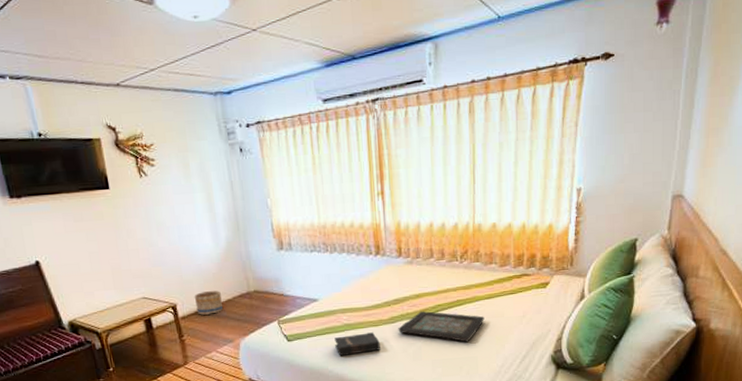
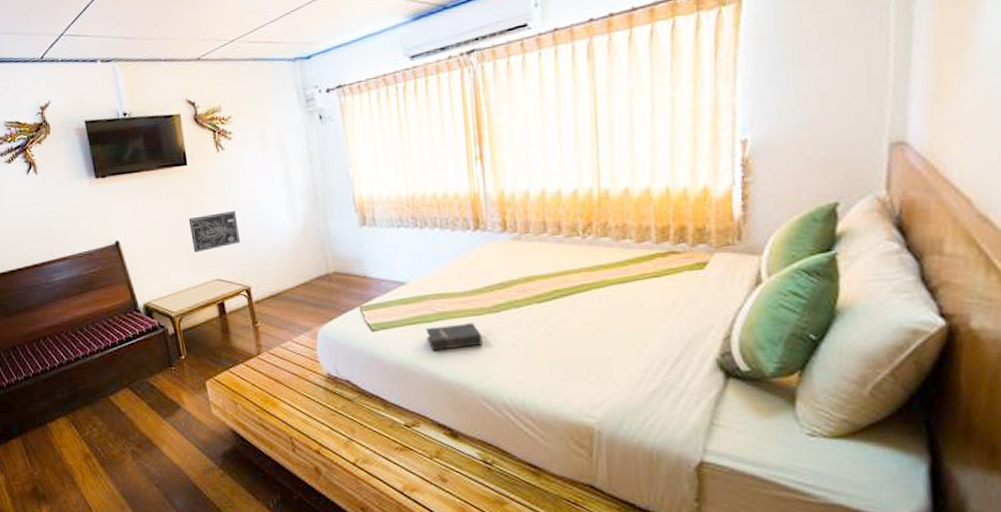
wall art: none [112,234,166,273] -> present [188,211,241,253]
basket: present [194,291,224,315] -> none [269,272,300,299]
decorative tray: present [398,311,485,342] -> none [504,297,618,338]

